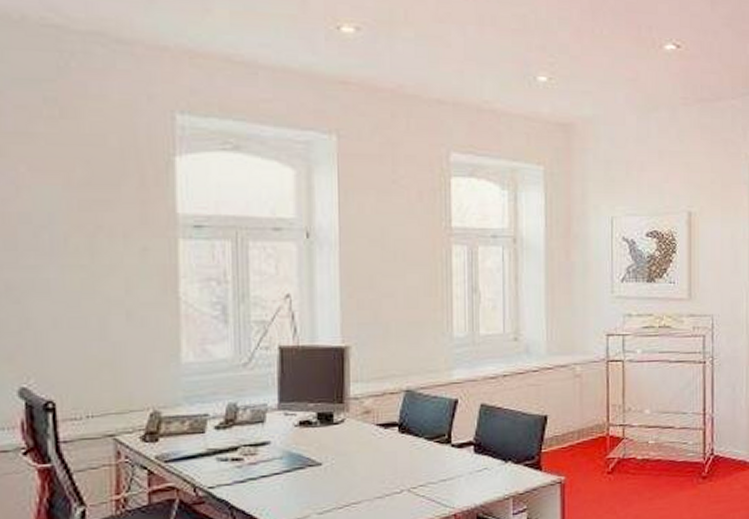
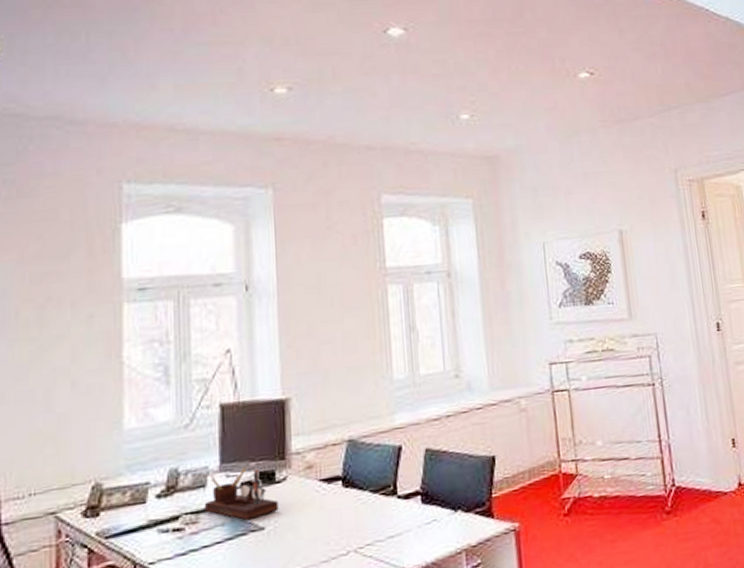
desk organizer: none [262,407,336,455] -> present [204,466,279,520]

